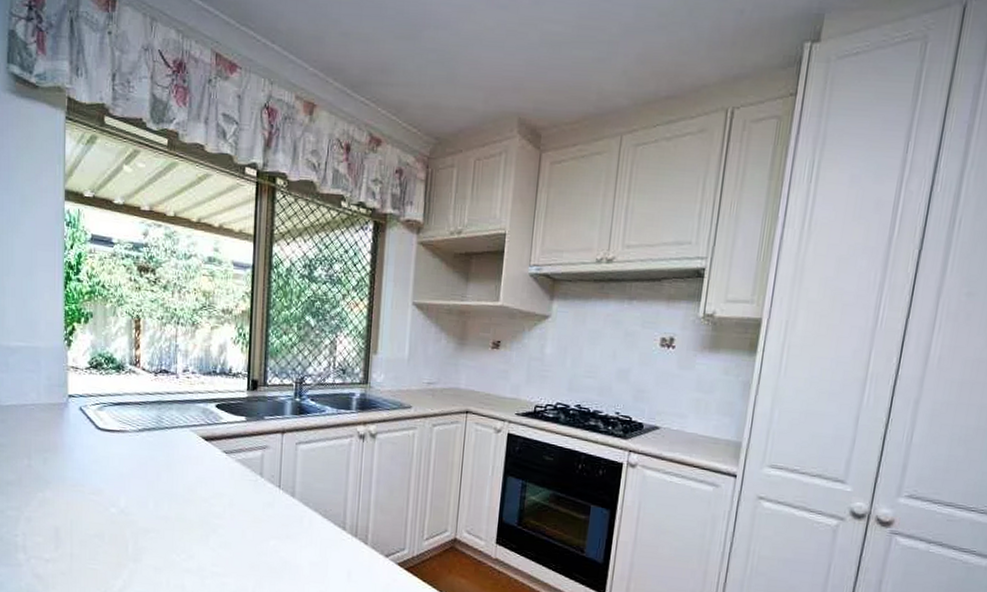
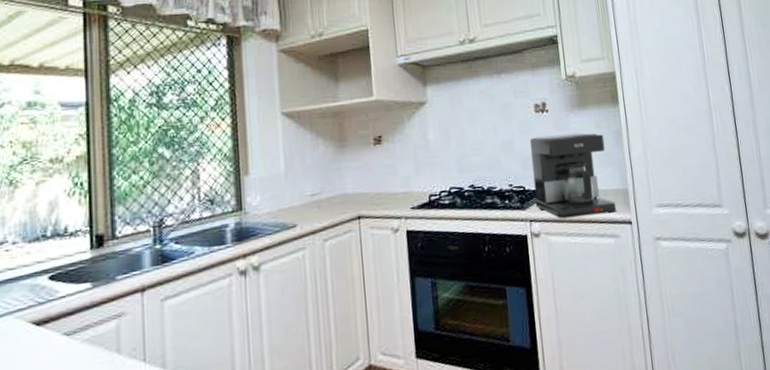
coffee maker: none [638,371,730,462] -> present [529,133,617,219]

